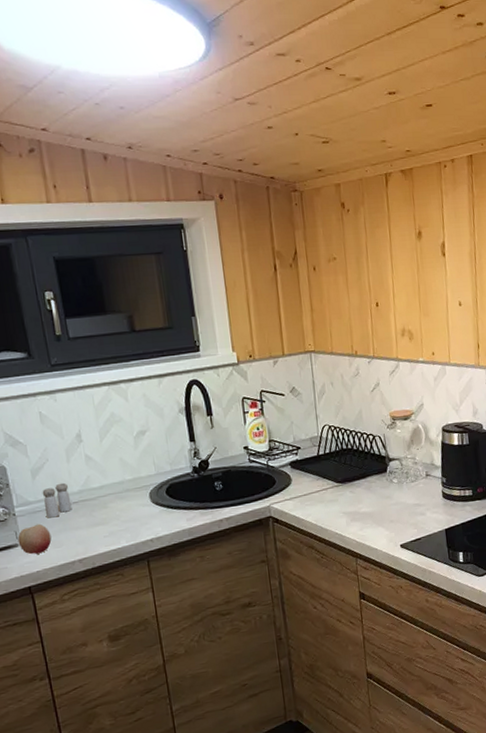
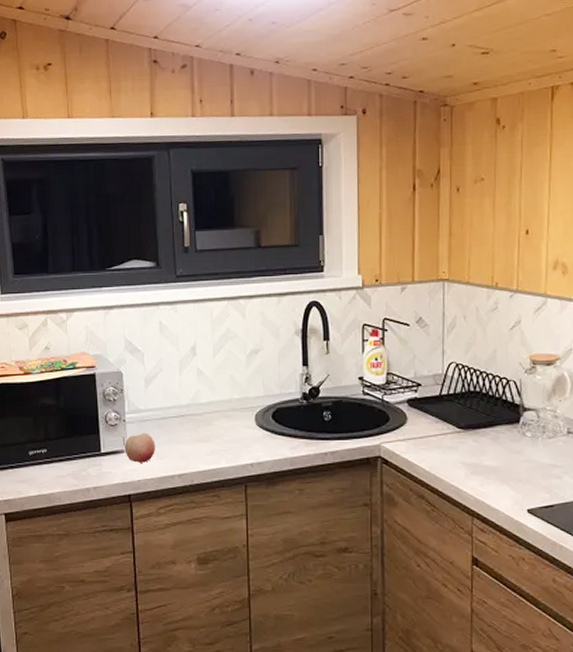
salt and pepper shaker: present [42,482,72,518] -> none [152,394,178,428]

